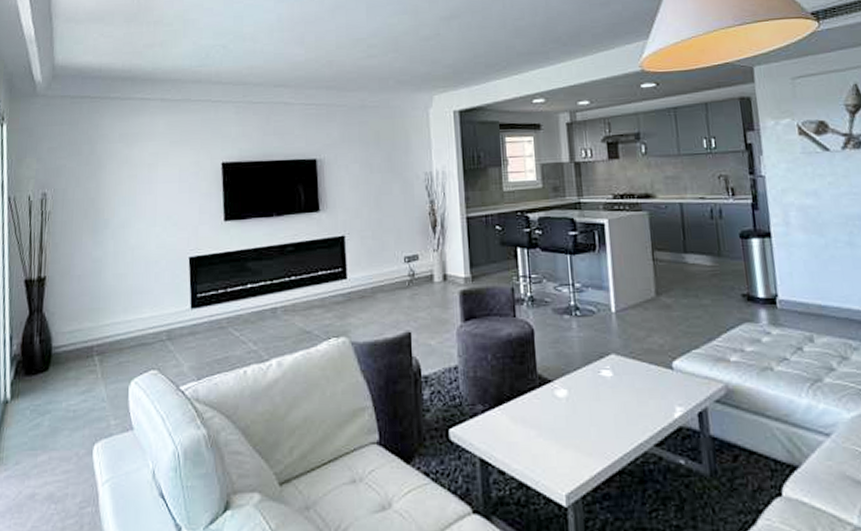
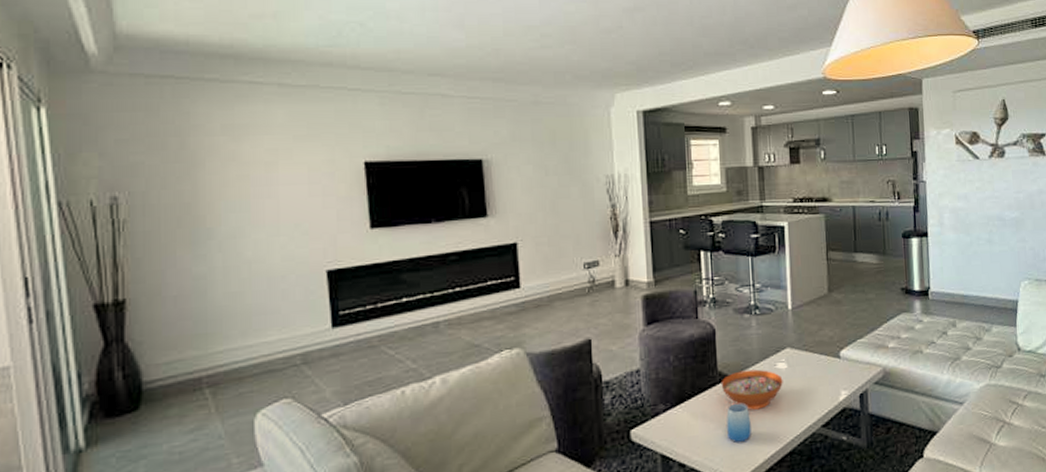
decorative bowl: none [541,375,609,419] -> present [721,369,783,410]
cup: none [547,410,575,455] -> present [726,402,751,443]

